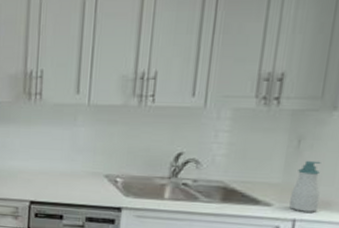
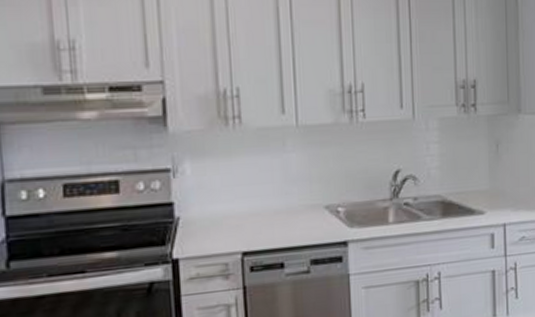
soap bottle: present [289,160,321,212] -> none [498,163,522,215]

